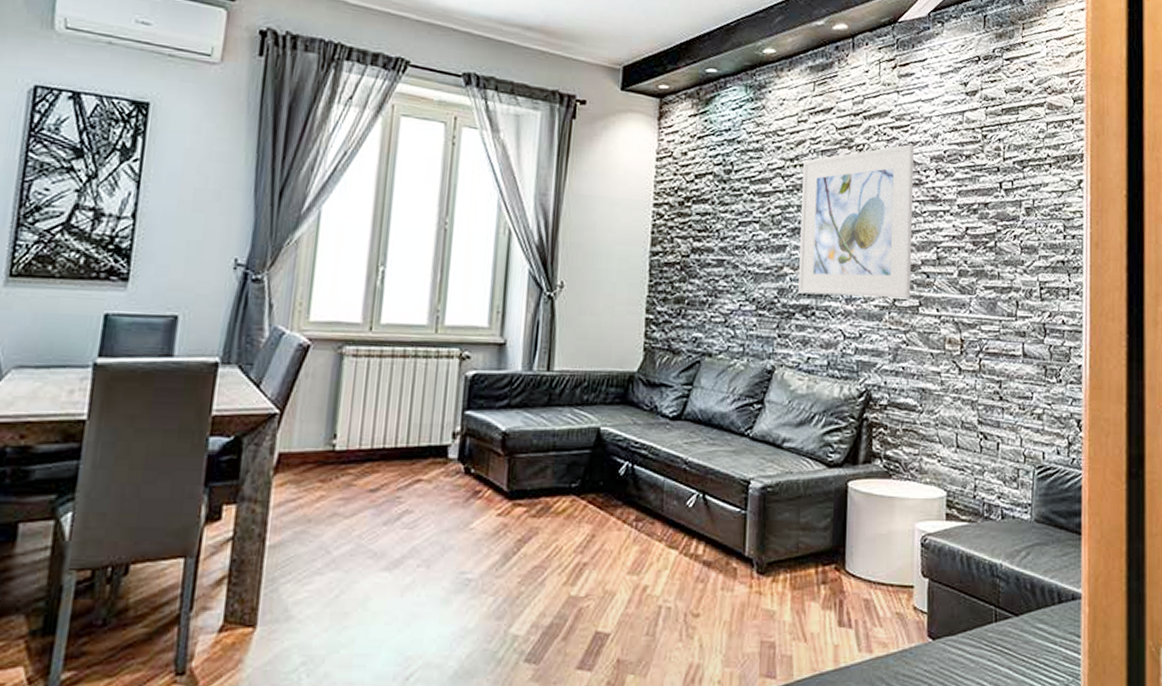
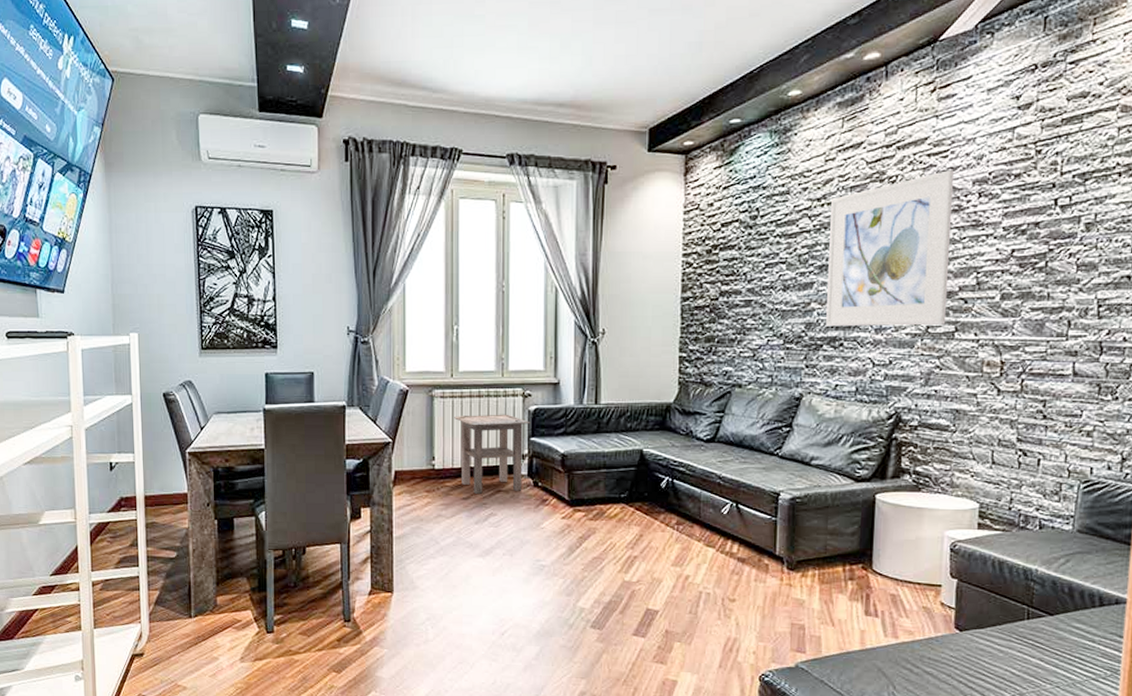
side table: none [368,379,467,484] -> present [454,414,531,494]

